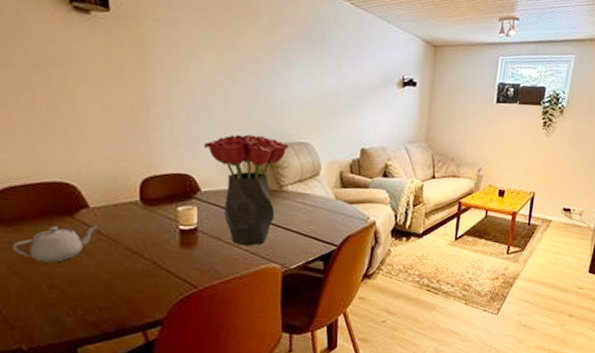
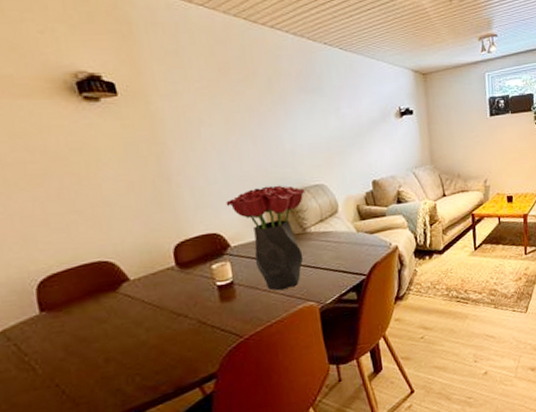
teapot: present [12,226,98,263] -> none [65,296,141,339]

